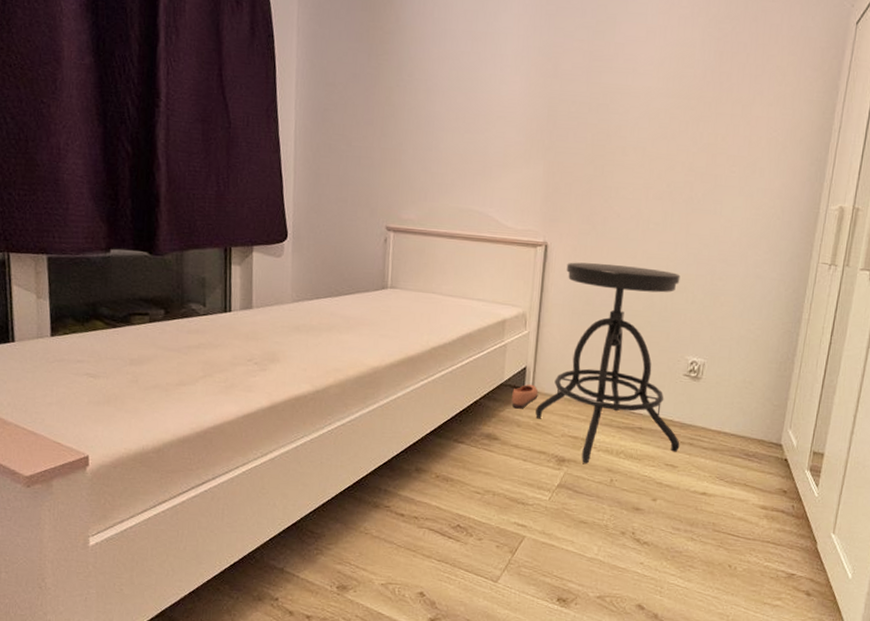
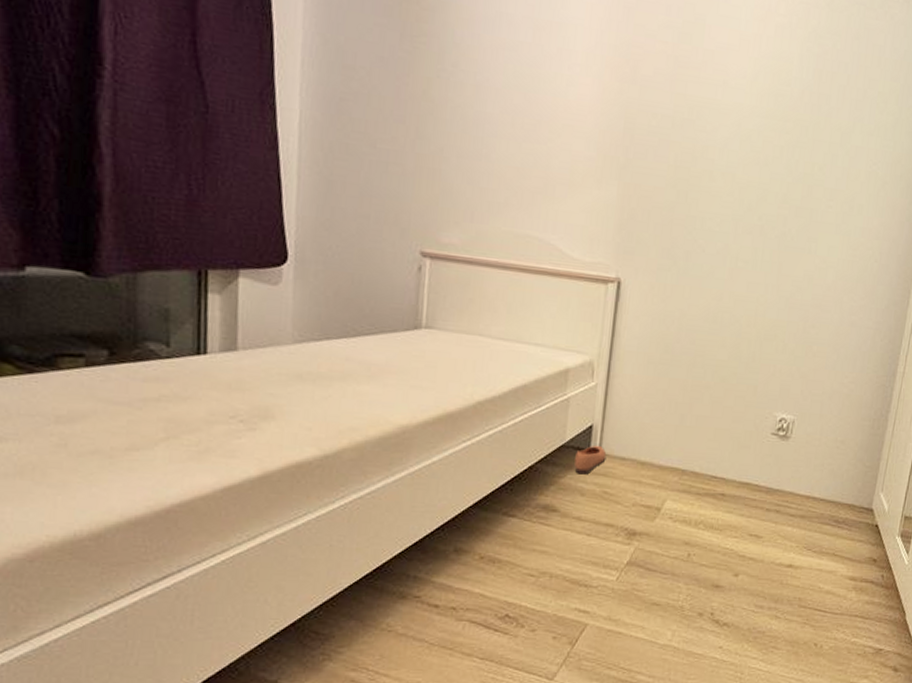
stool: present [535,262,680,464] -> none [602,302,771,537]

